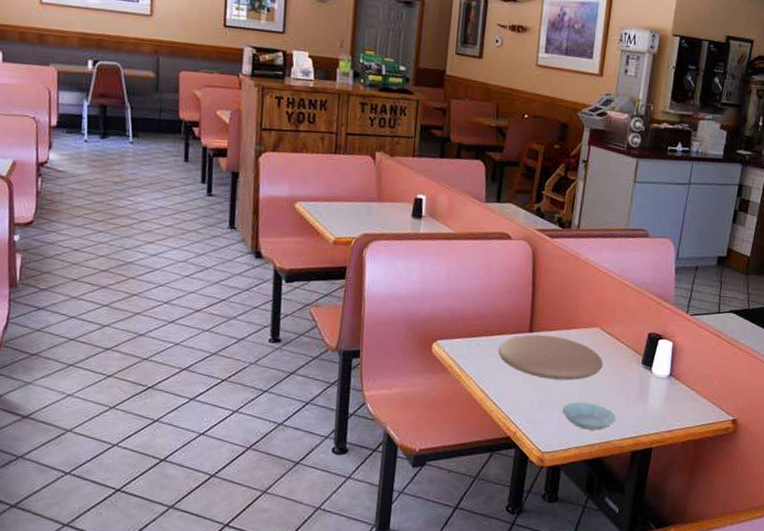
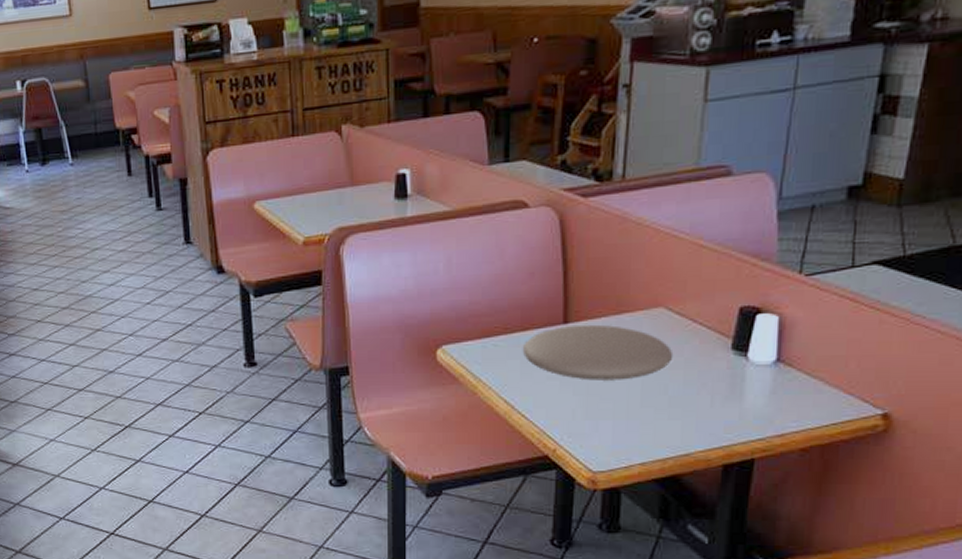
saucer: present [562,402,616,430] -> none [617,406,697,441]

